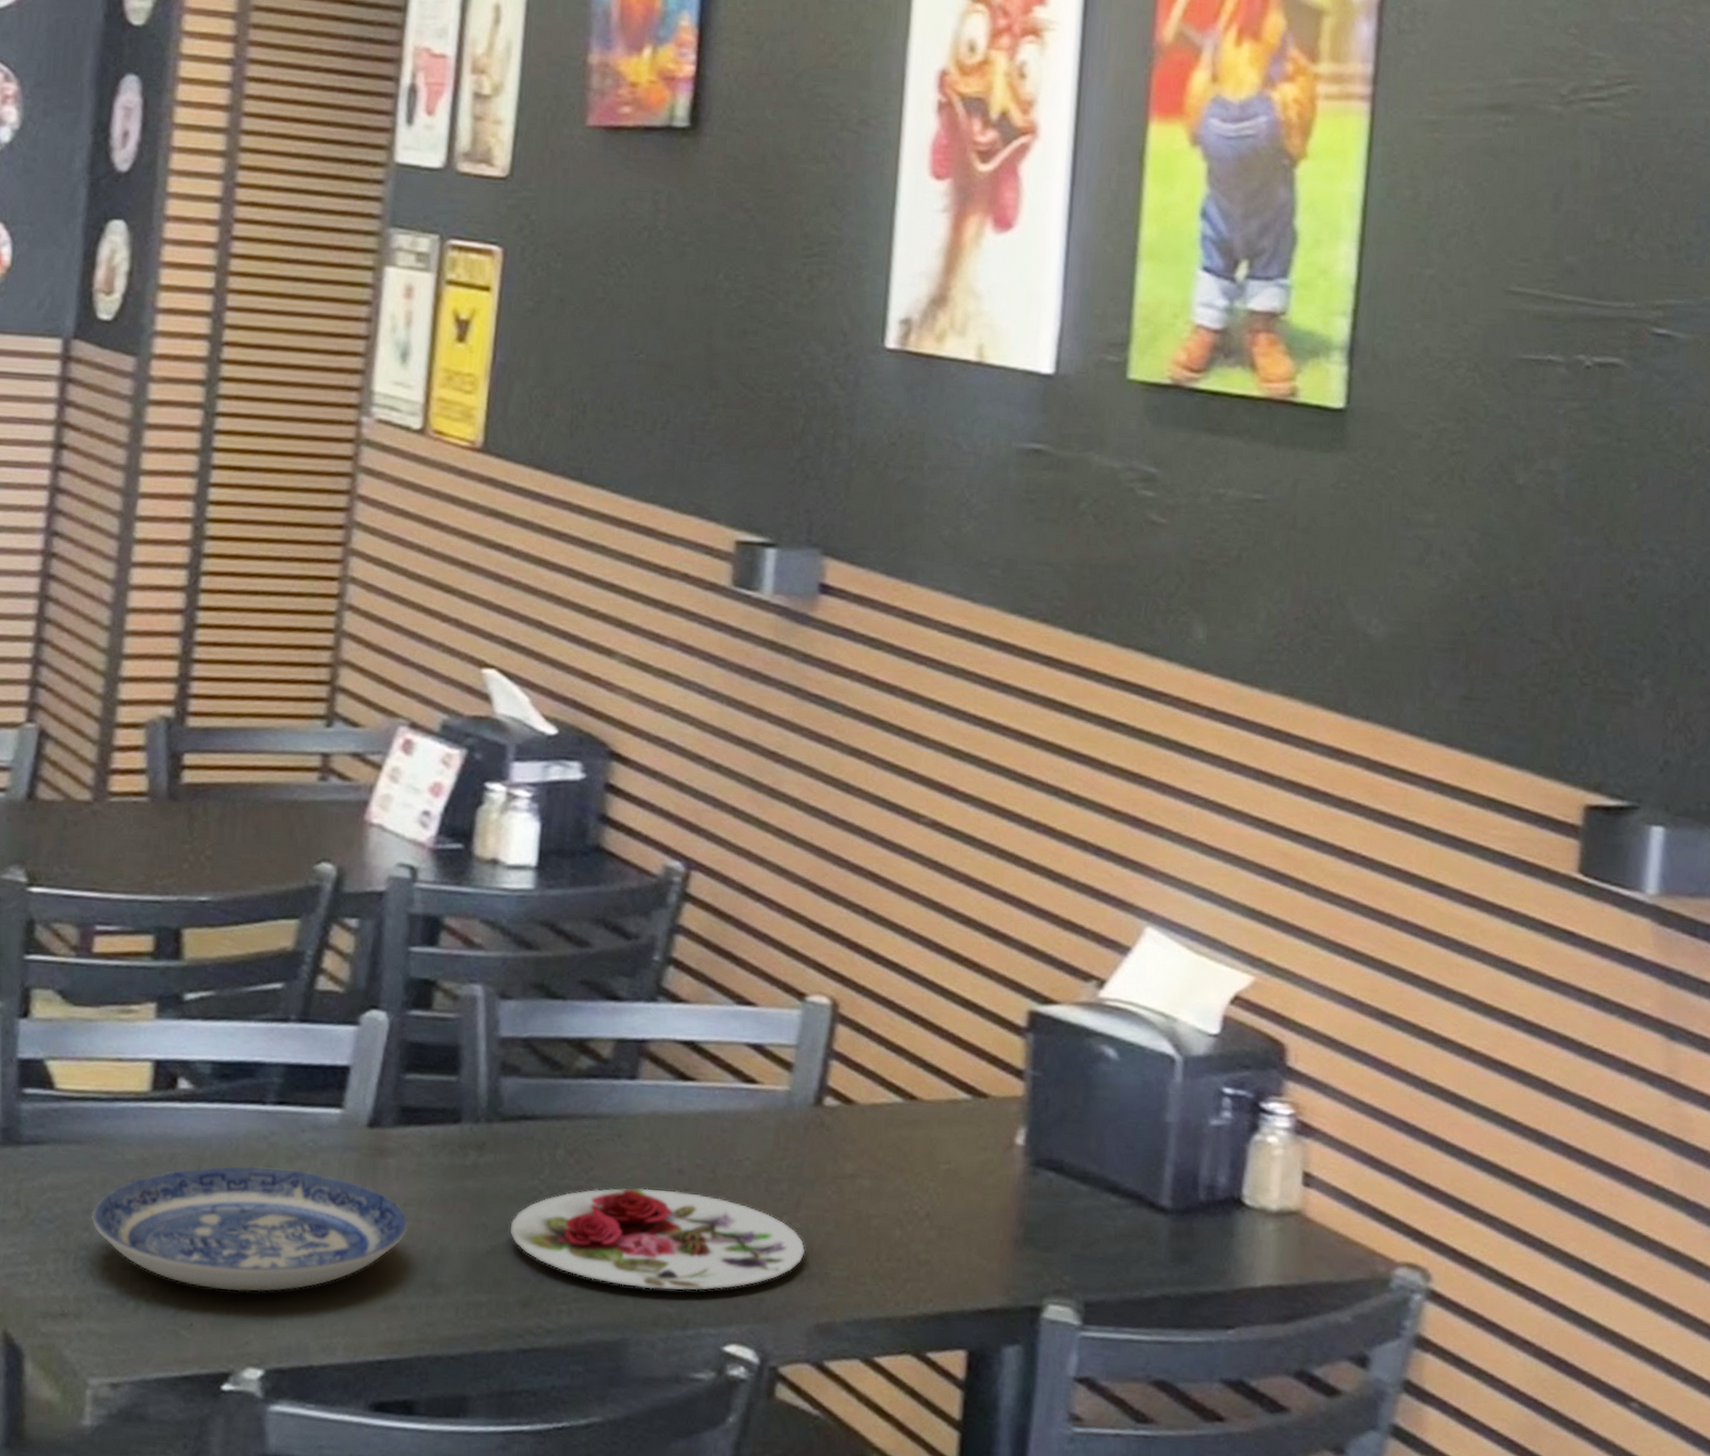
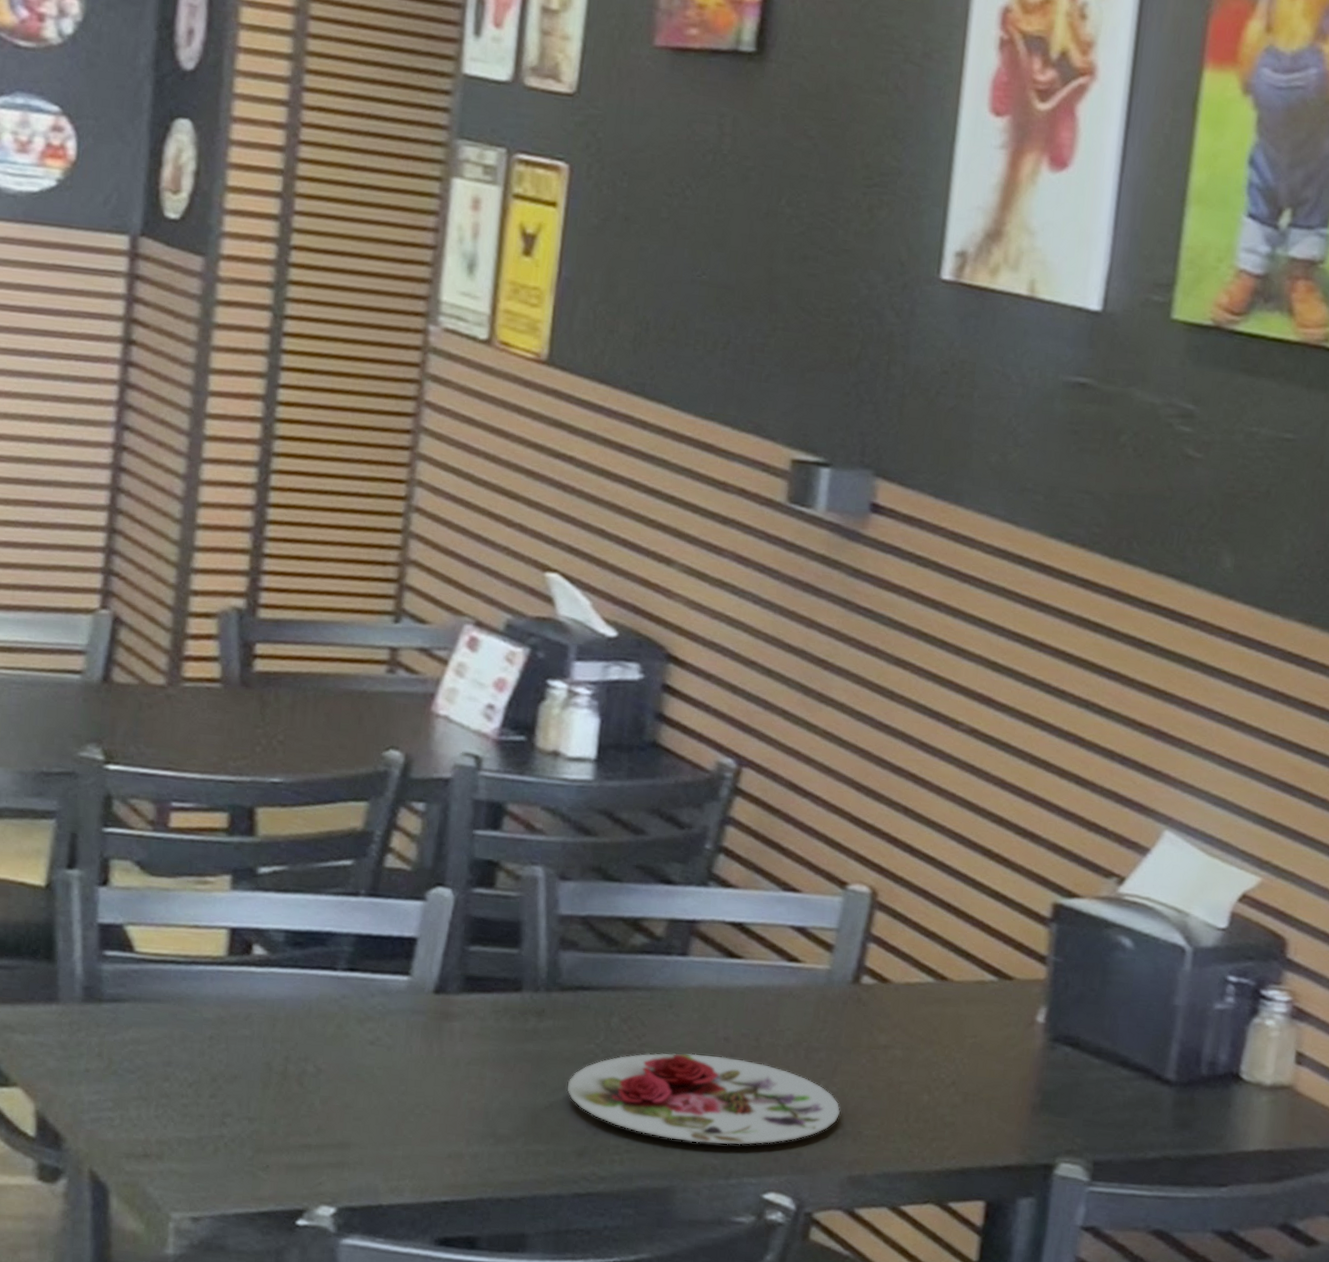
plate: present [91,1166,408,1292] -> none [171,1025,472,1139]

